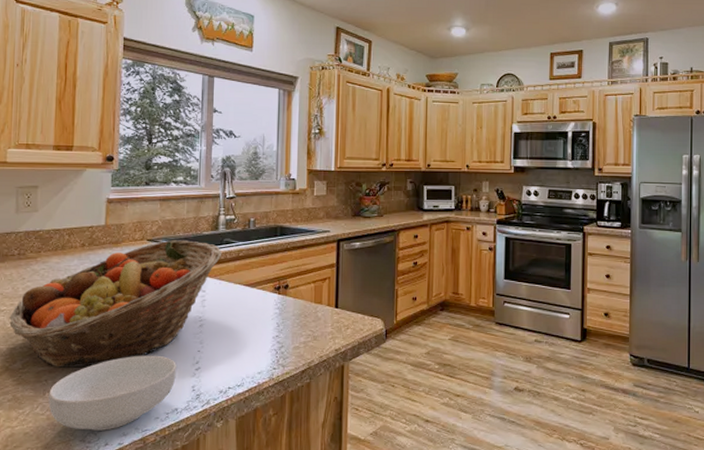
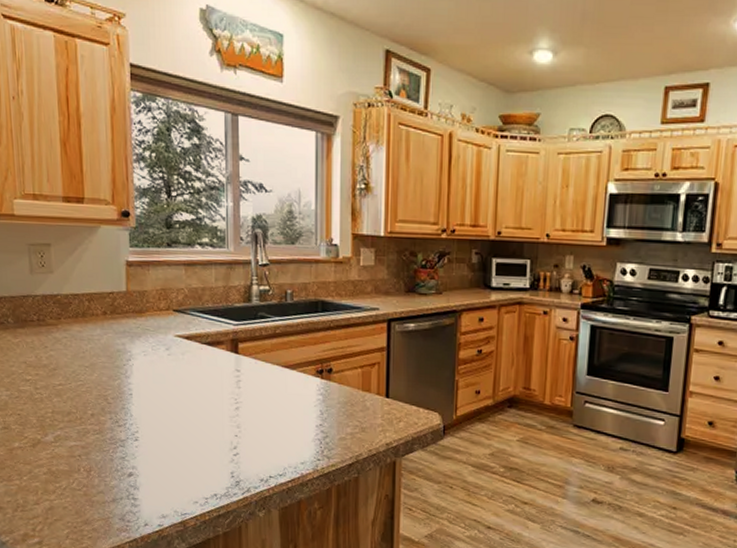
fruit basket: present [9,240,222,368] -> none [36,311,257,445]
cereal bowl: present [48,355,176,431] -> none [83,436,213,511]

